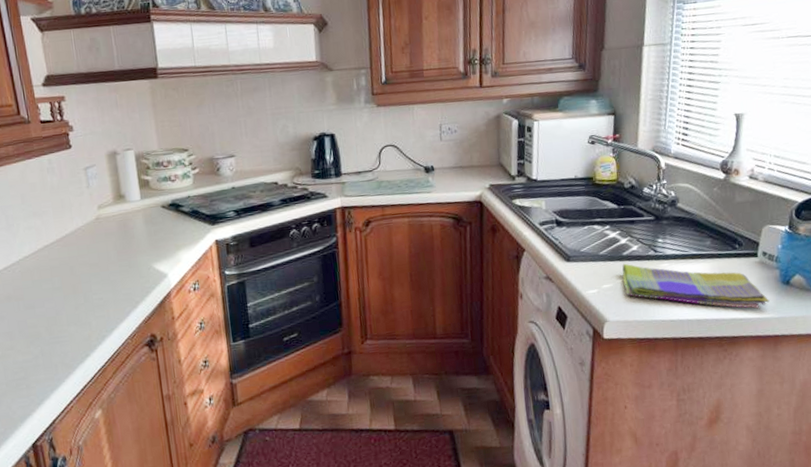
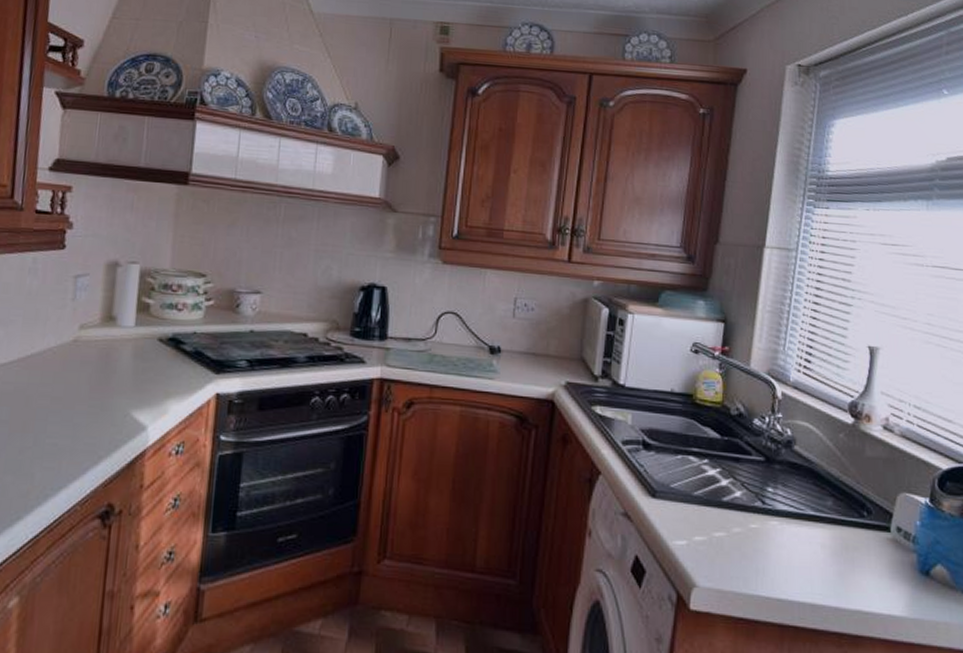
dish towel: present [622,263,770,309] -> none [721,512,904,602]

